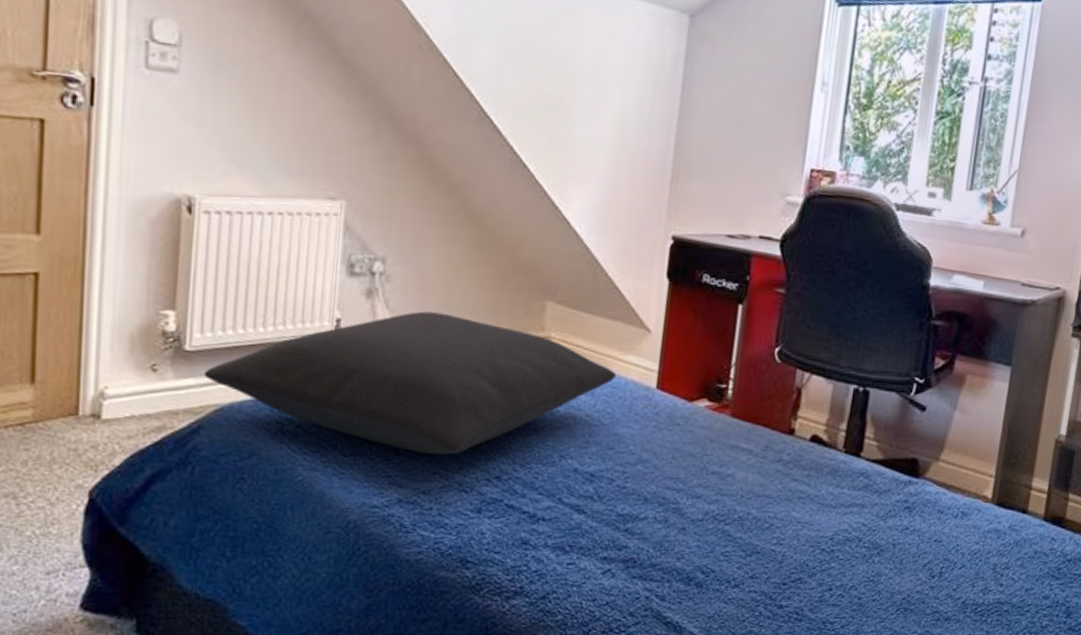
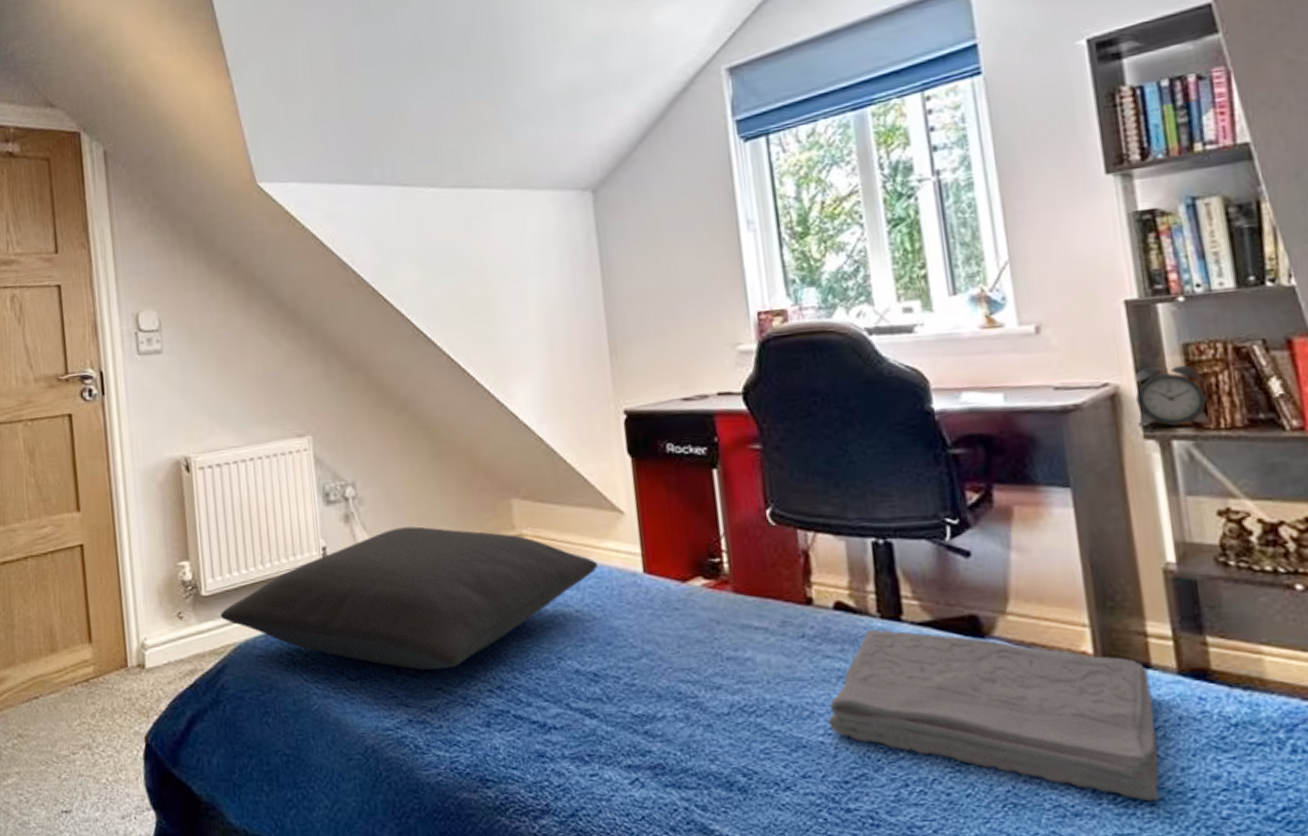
towel: none [782,461,1025,612] -> present [828,629,1161,801]

